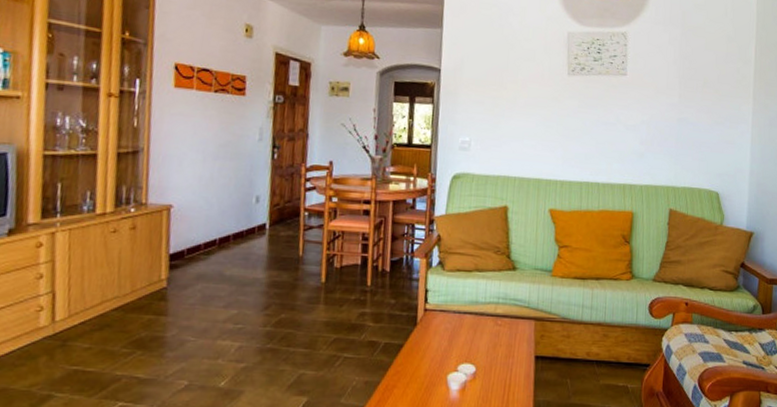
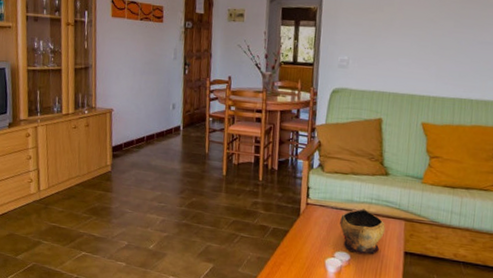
decorative bowl: none [463,309,515,364] -> present [340,208,386,254]

